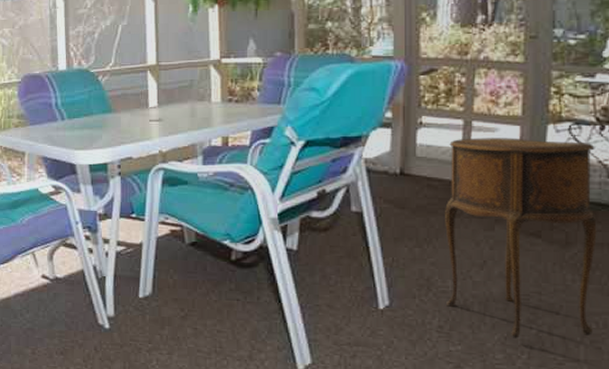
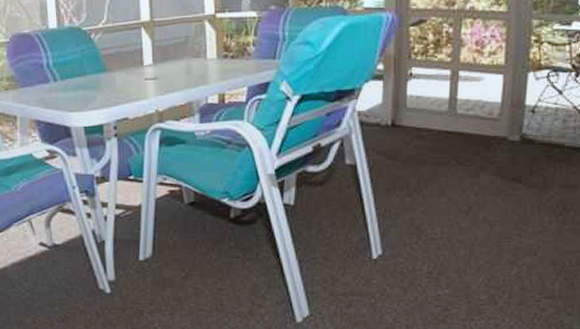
side table: present [445,138,597,339] -> none [434,86,571,279]

